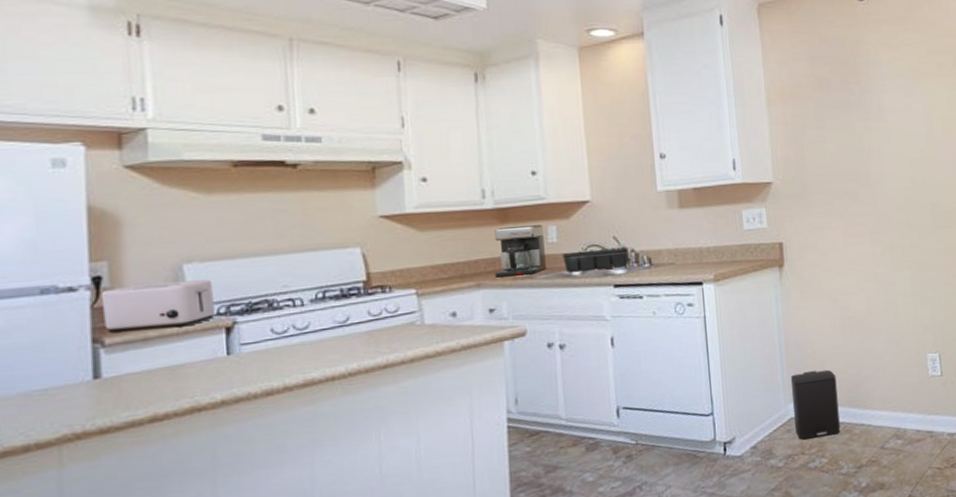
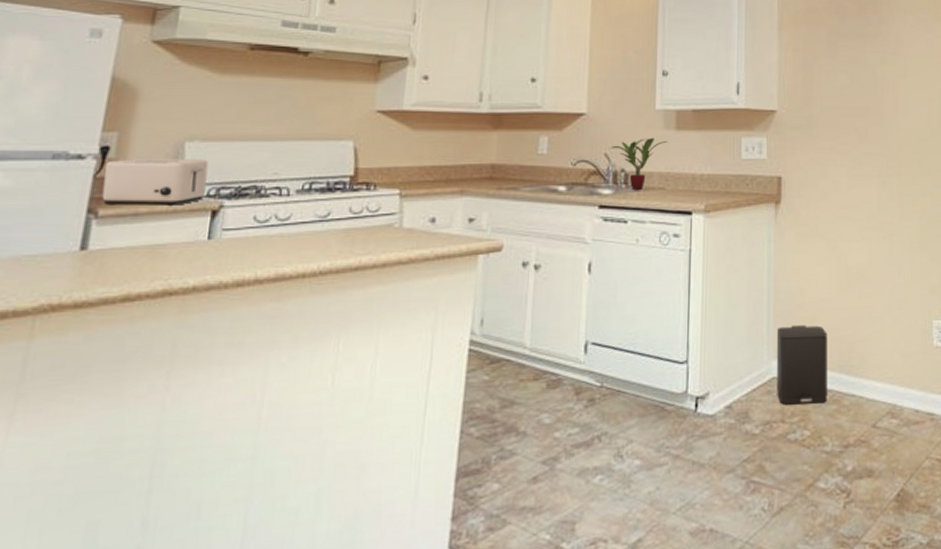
coffee maker: present [494,225,548,279] -> none [479,134,535,187]
dish rack: present [561,246,633,273] -> none [549,164,622,188]
potted plant: none [618,217,673,268] -> present [610,137,668,190]

